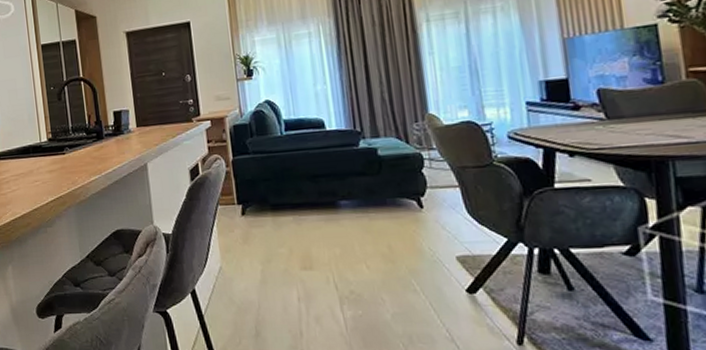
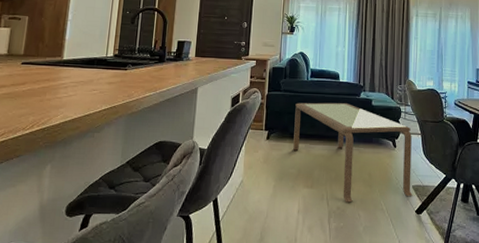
coffee table: none [271,157,459,285] -> present [292,102,413,203]

